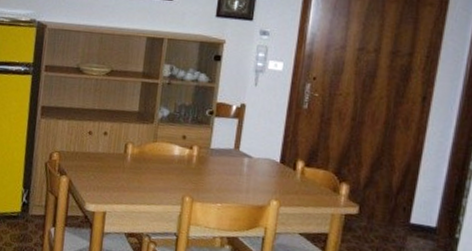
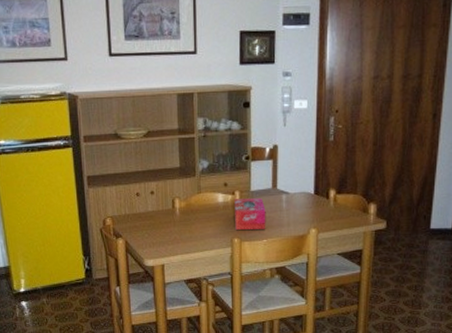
tissue box: none [188,154,225,192] -> present [234,198,266,230]

